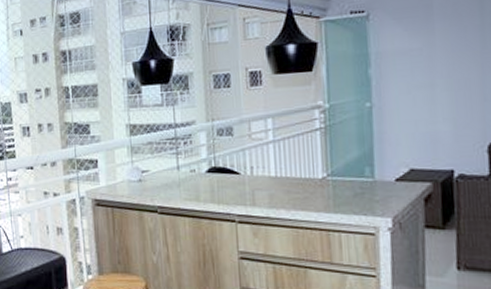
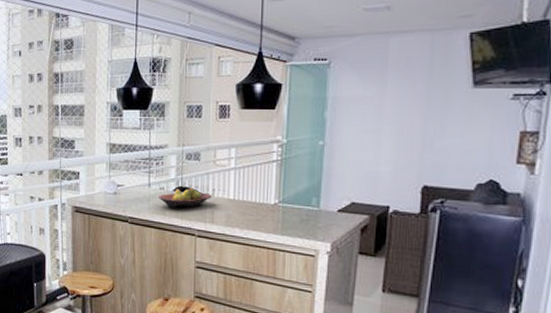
fruit bowl: none [189,167,251,192] -> present [158,188,212,208]

